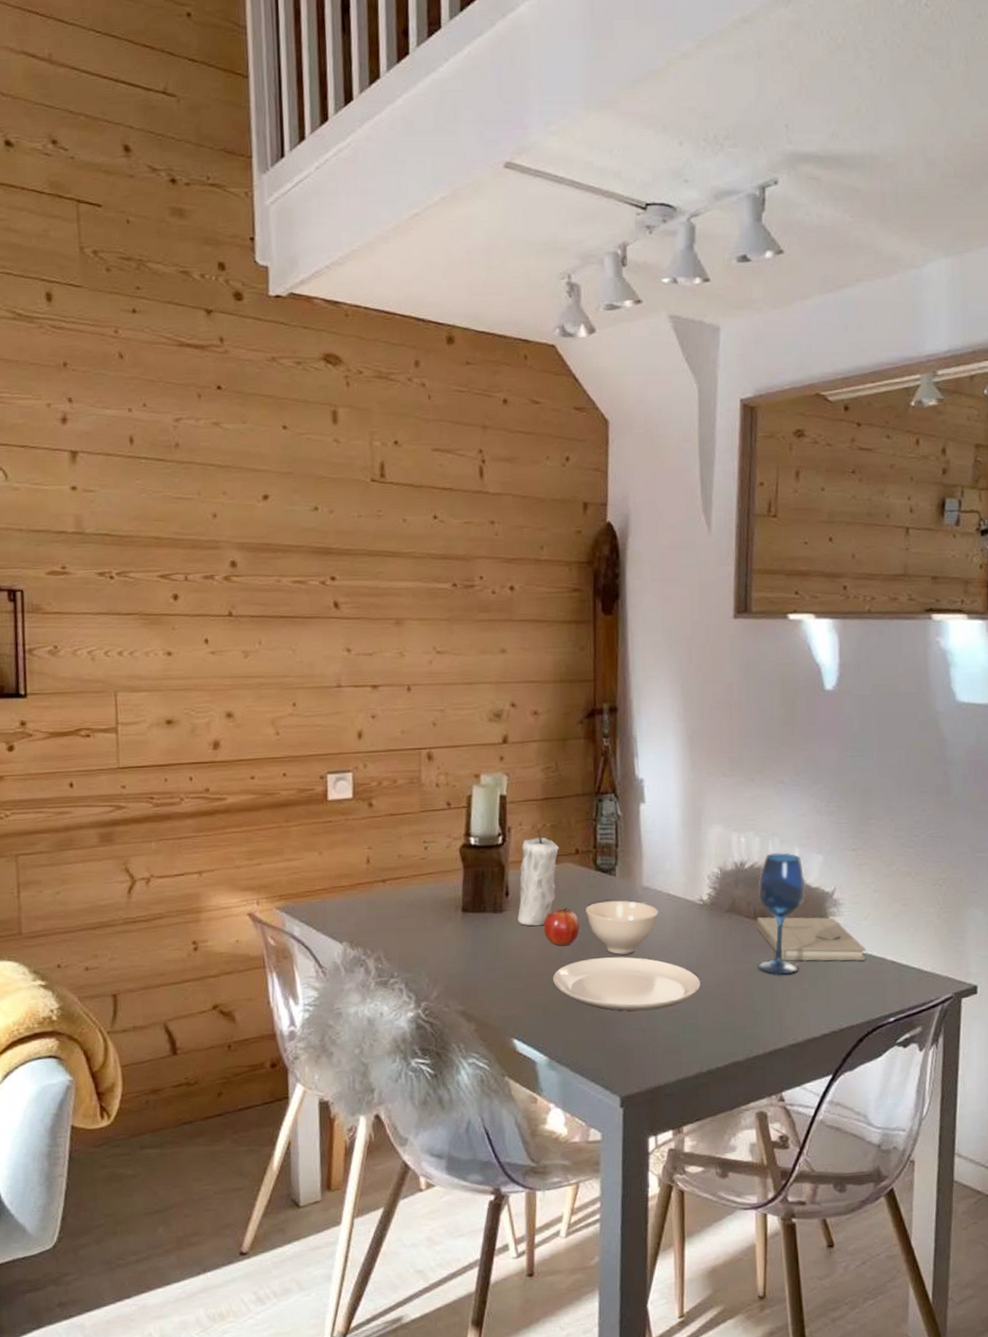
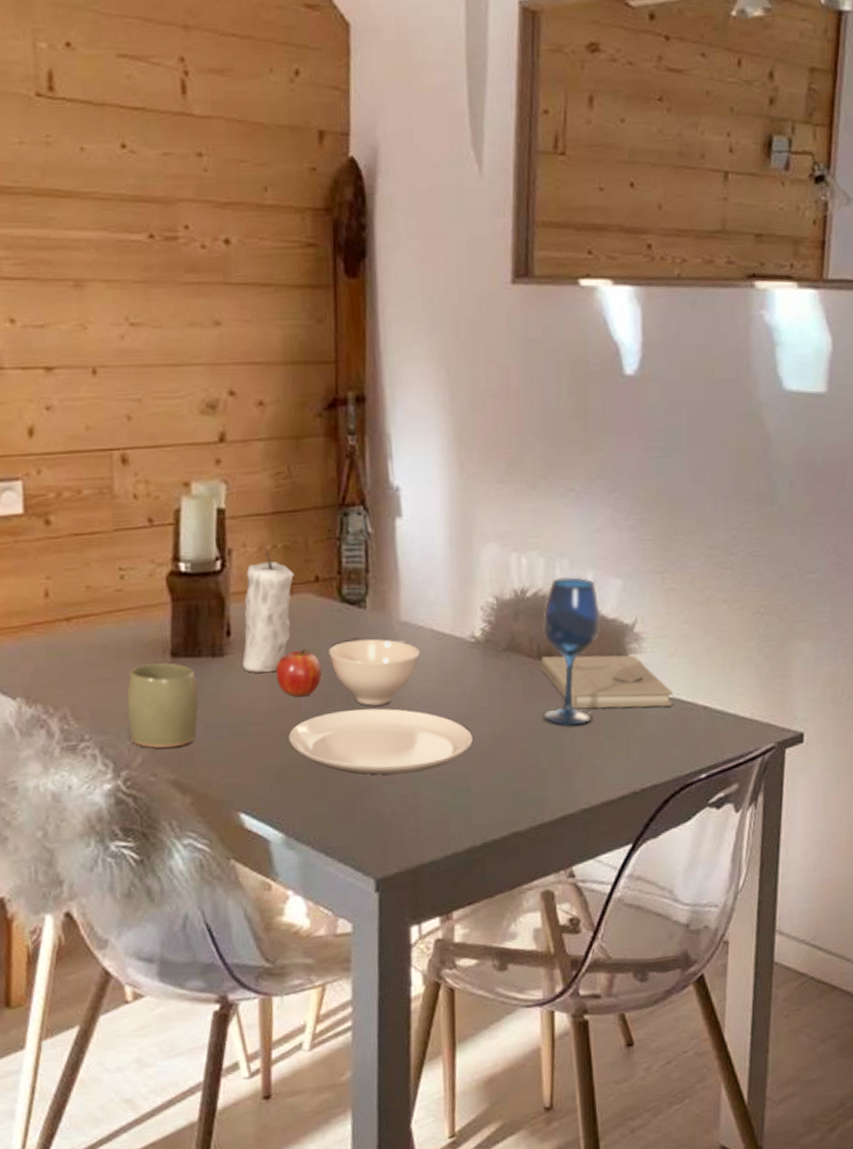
mug: none [426,916,483,985] -> present [125,663,199,749]

